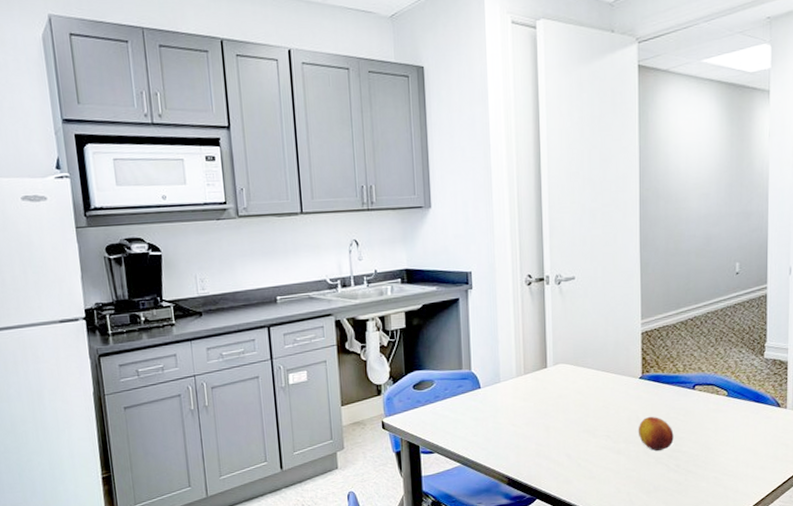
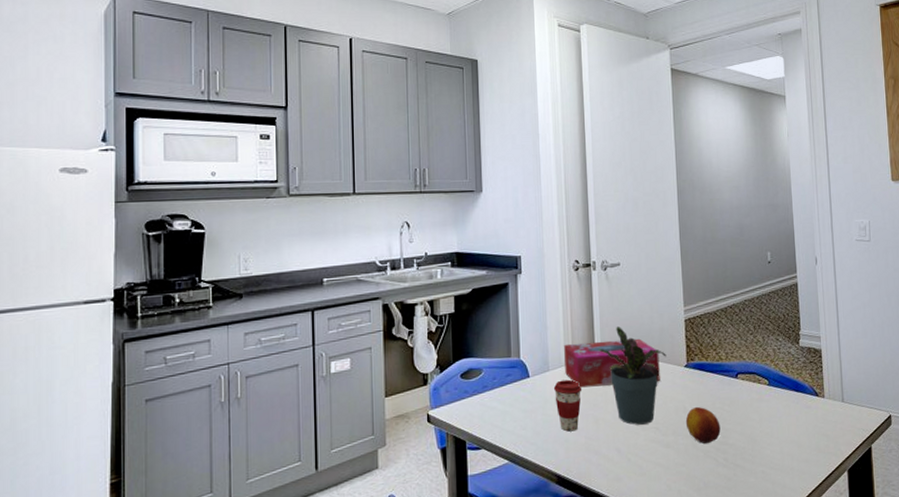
coffee cup: none [504,390,534,439] -> present [553,379,582,432]
tissue box: none [515,351,613,398] -> present [564,338,660,388]
potted plant: none [550,340,621,433] -> present [598,327,666,425]

